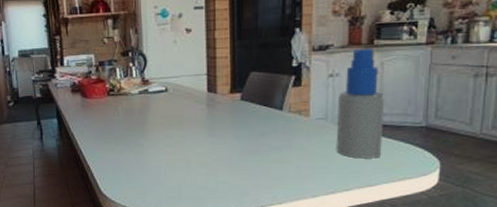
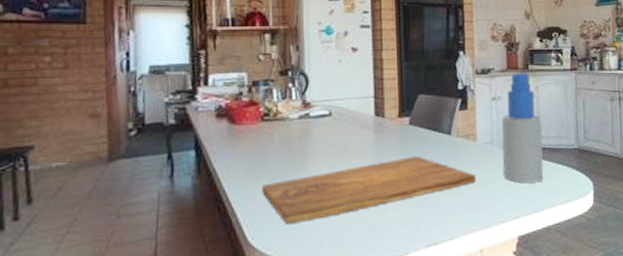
cutting board: none [109,129,306,181] -> present [261,156,476,225]

